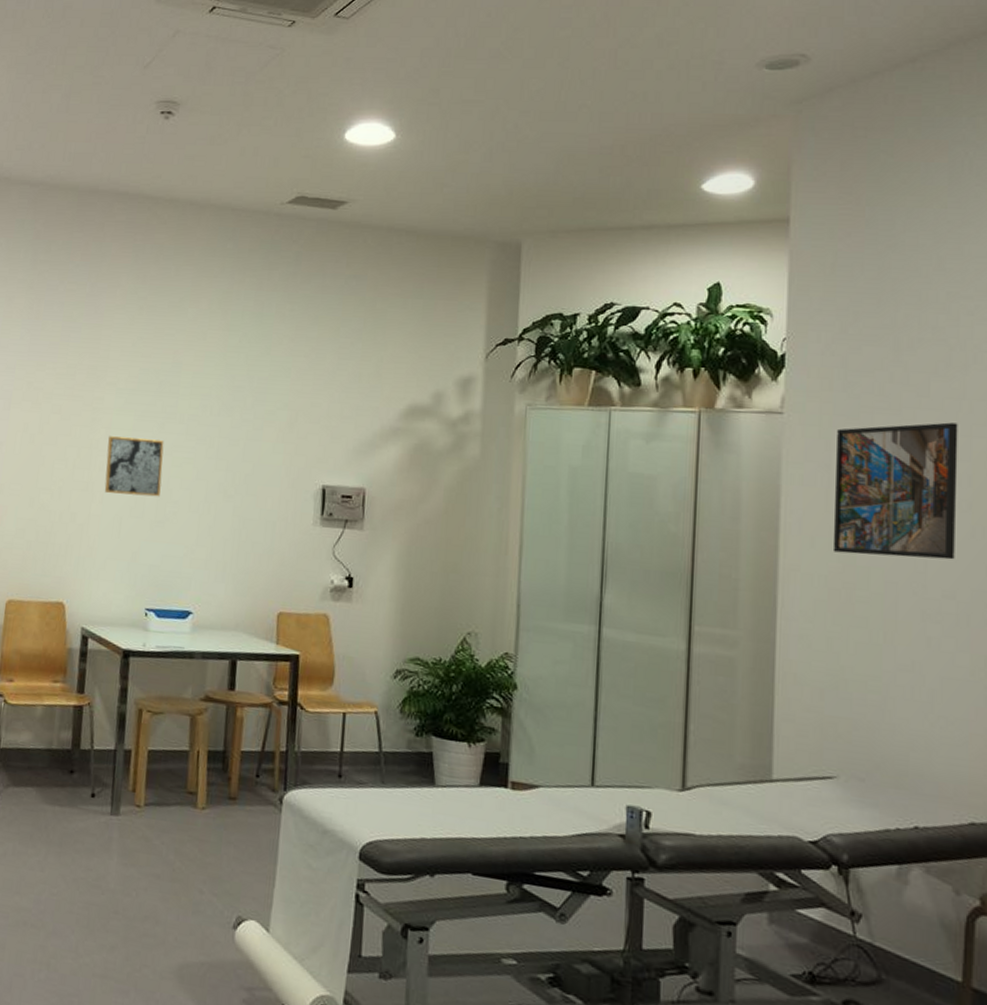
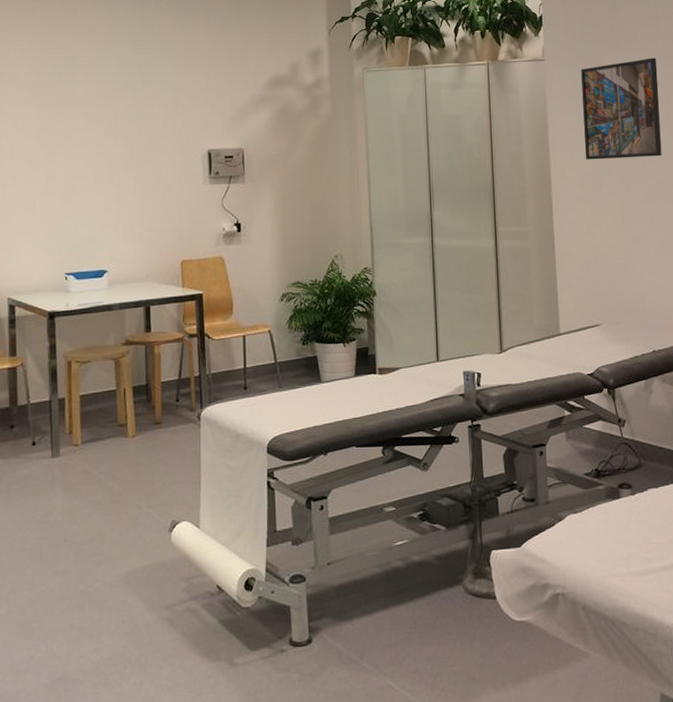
wall art: present [104,436,165,497] -> none [15,125,68,177]

